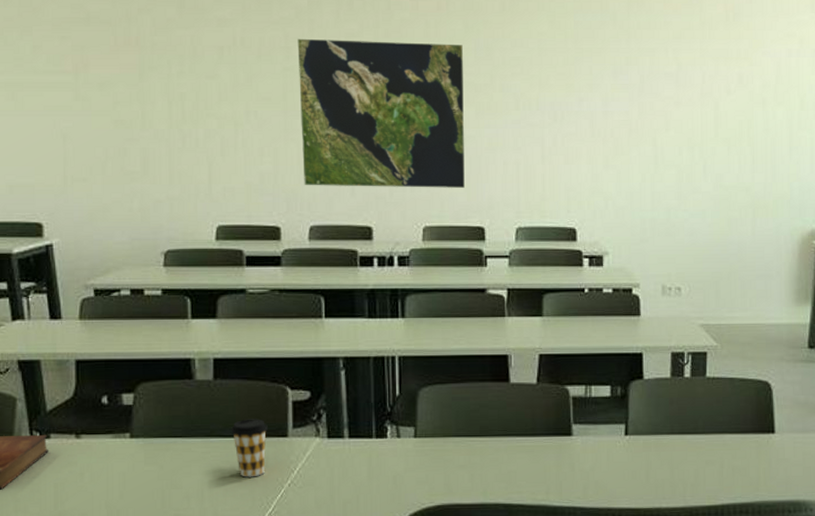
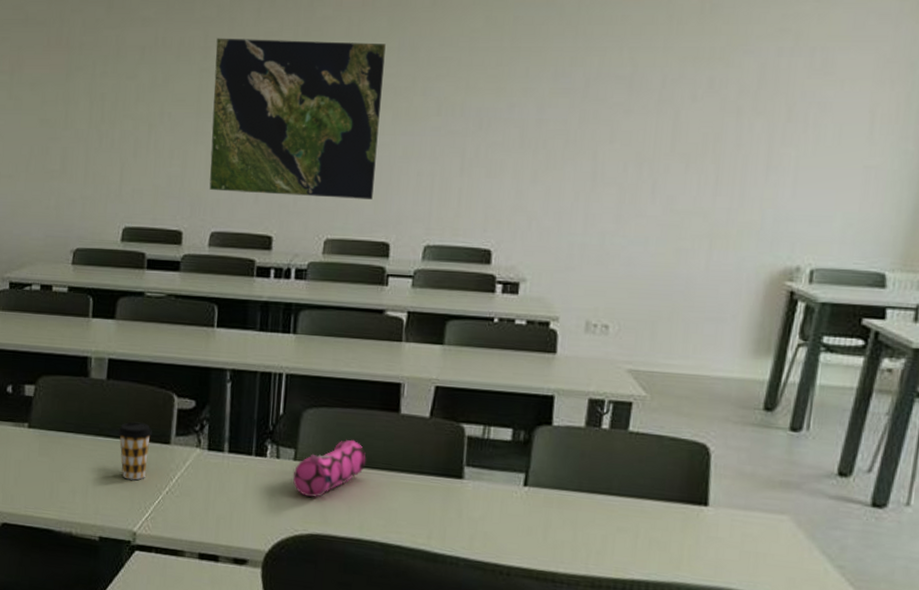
pencil case: none [416,411,483,470] -> present [293,439,366,497]

